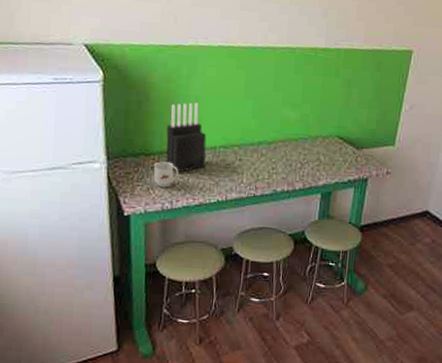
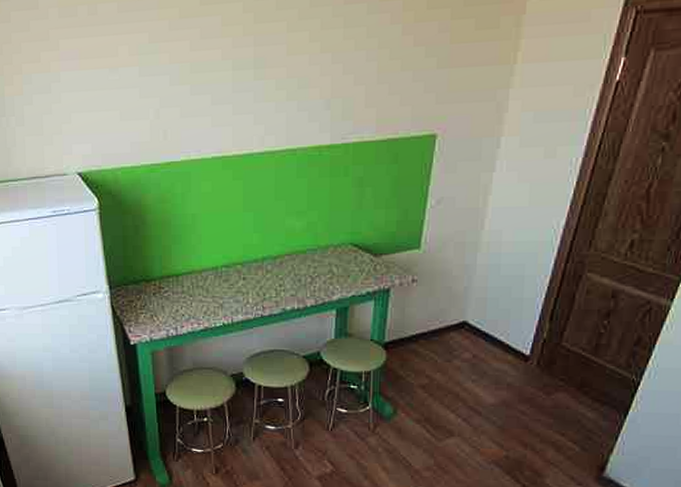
mug: present [153,161,179,187] -> none [155,287,181,313]
knife block: present [166,102,207,172] -> none [165,221,207,297]

